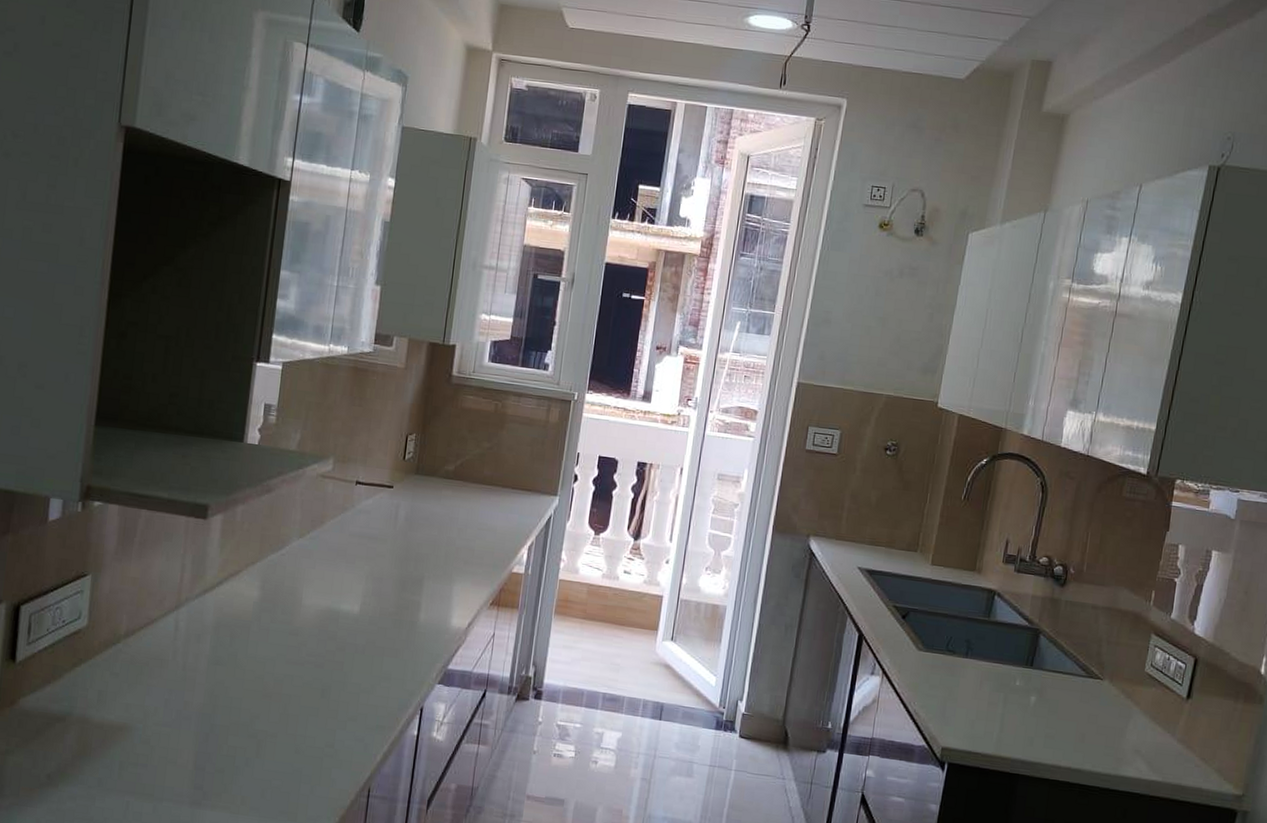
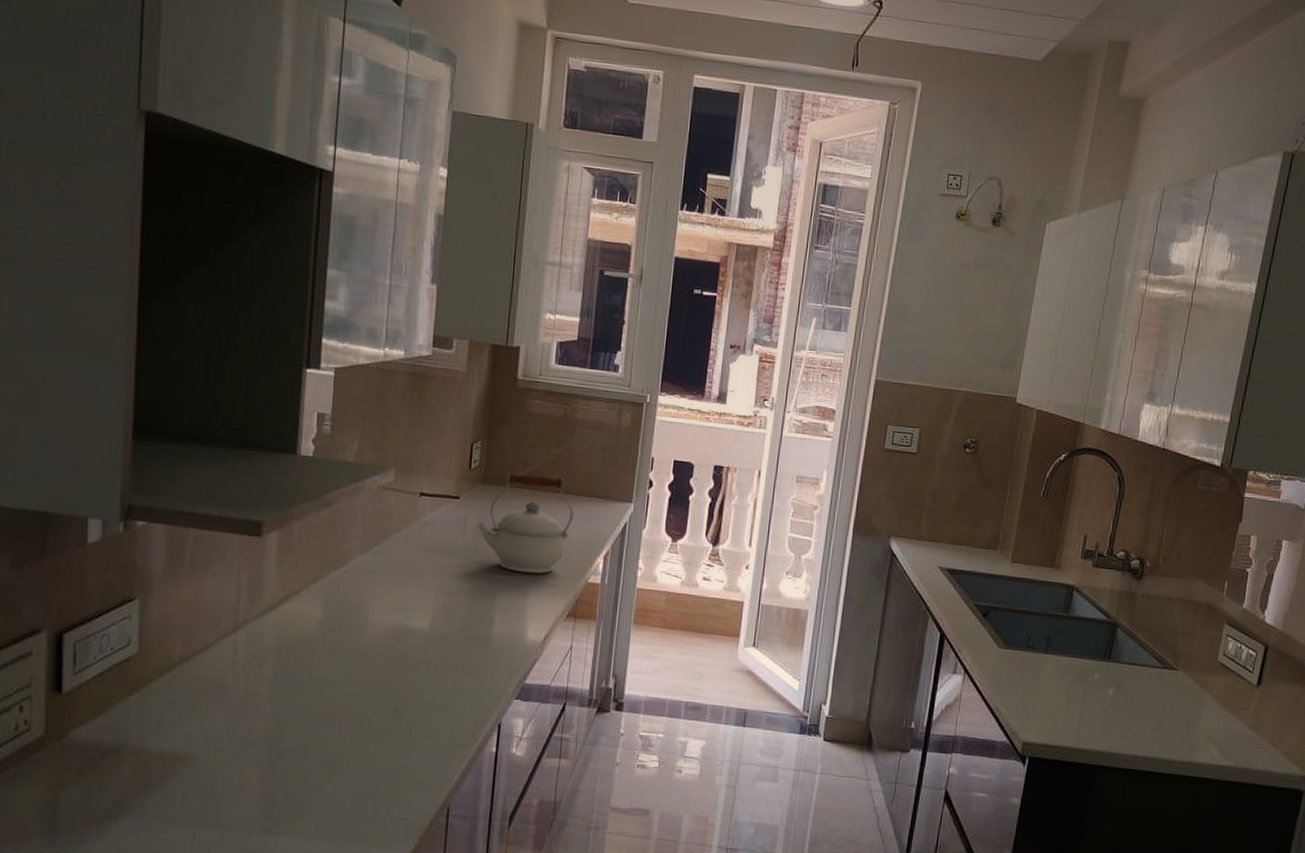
kettle: none [408,465,501,562] -> present [476,473,574,574]

